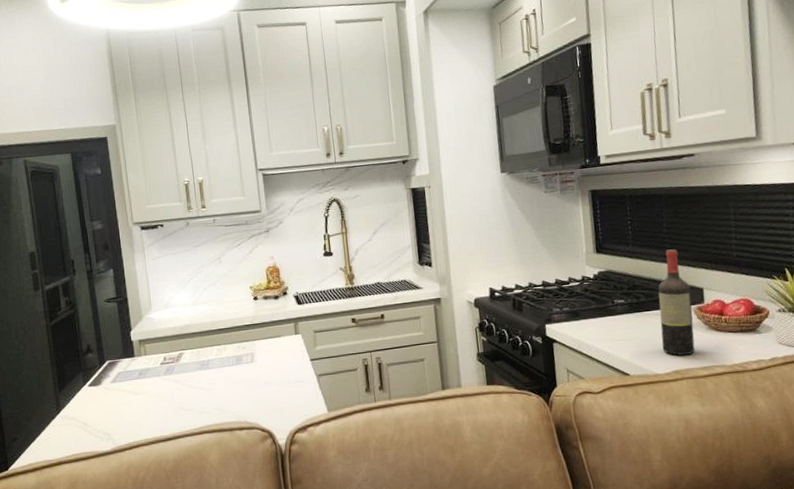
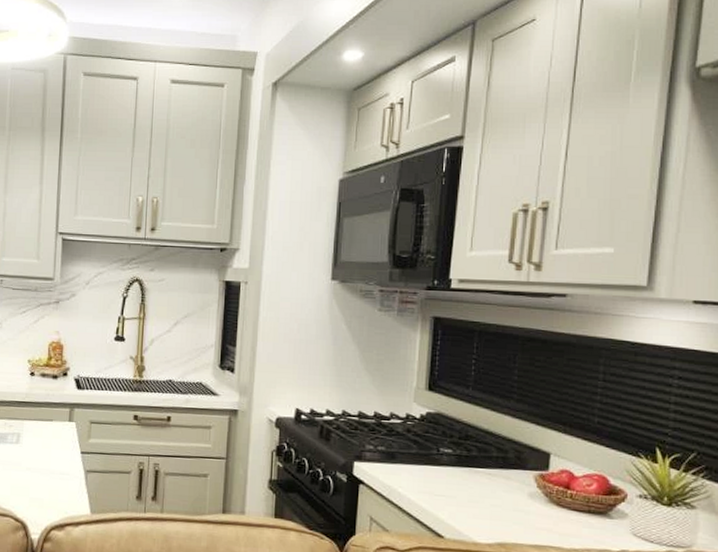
wine bottle: present [658,249,695,356] -> none [488,401,535,527]

